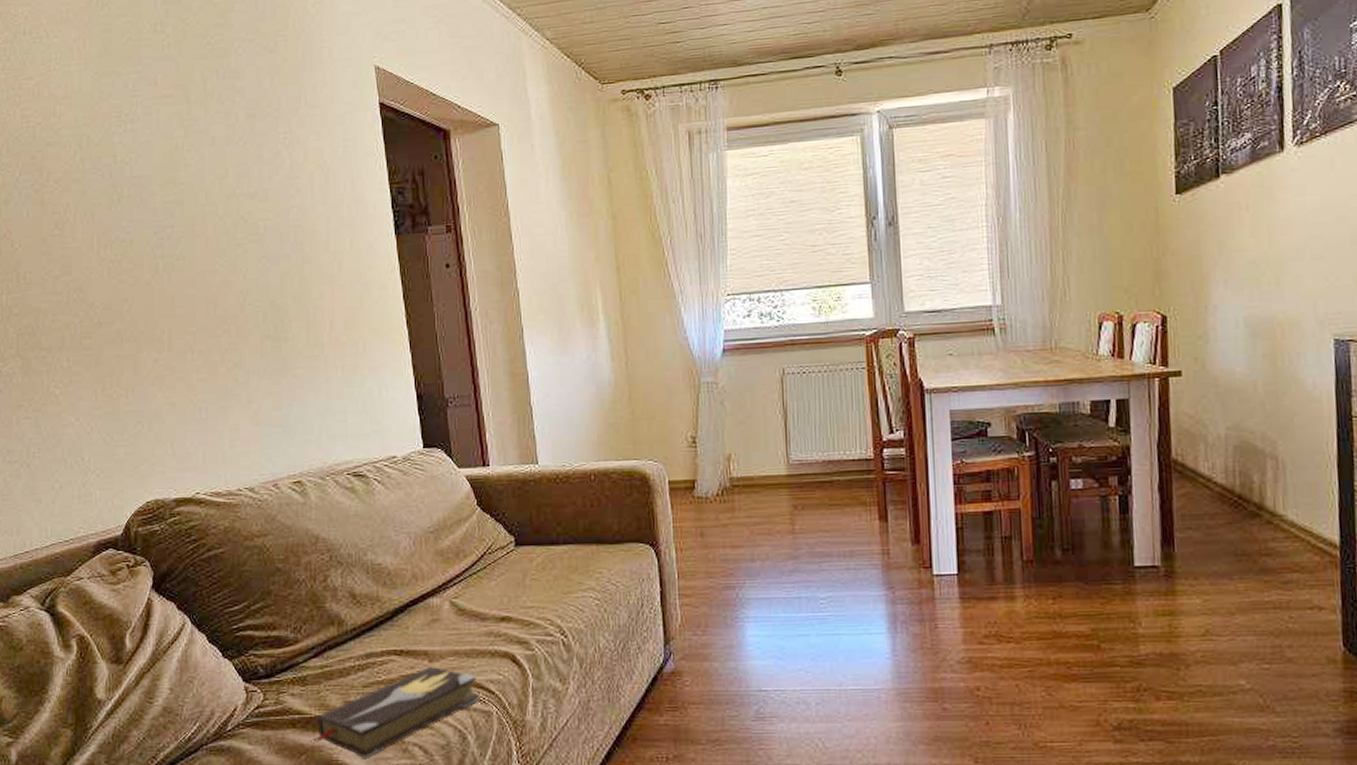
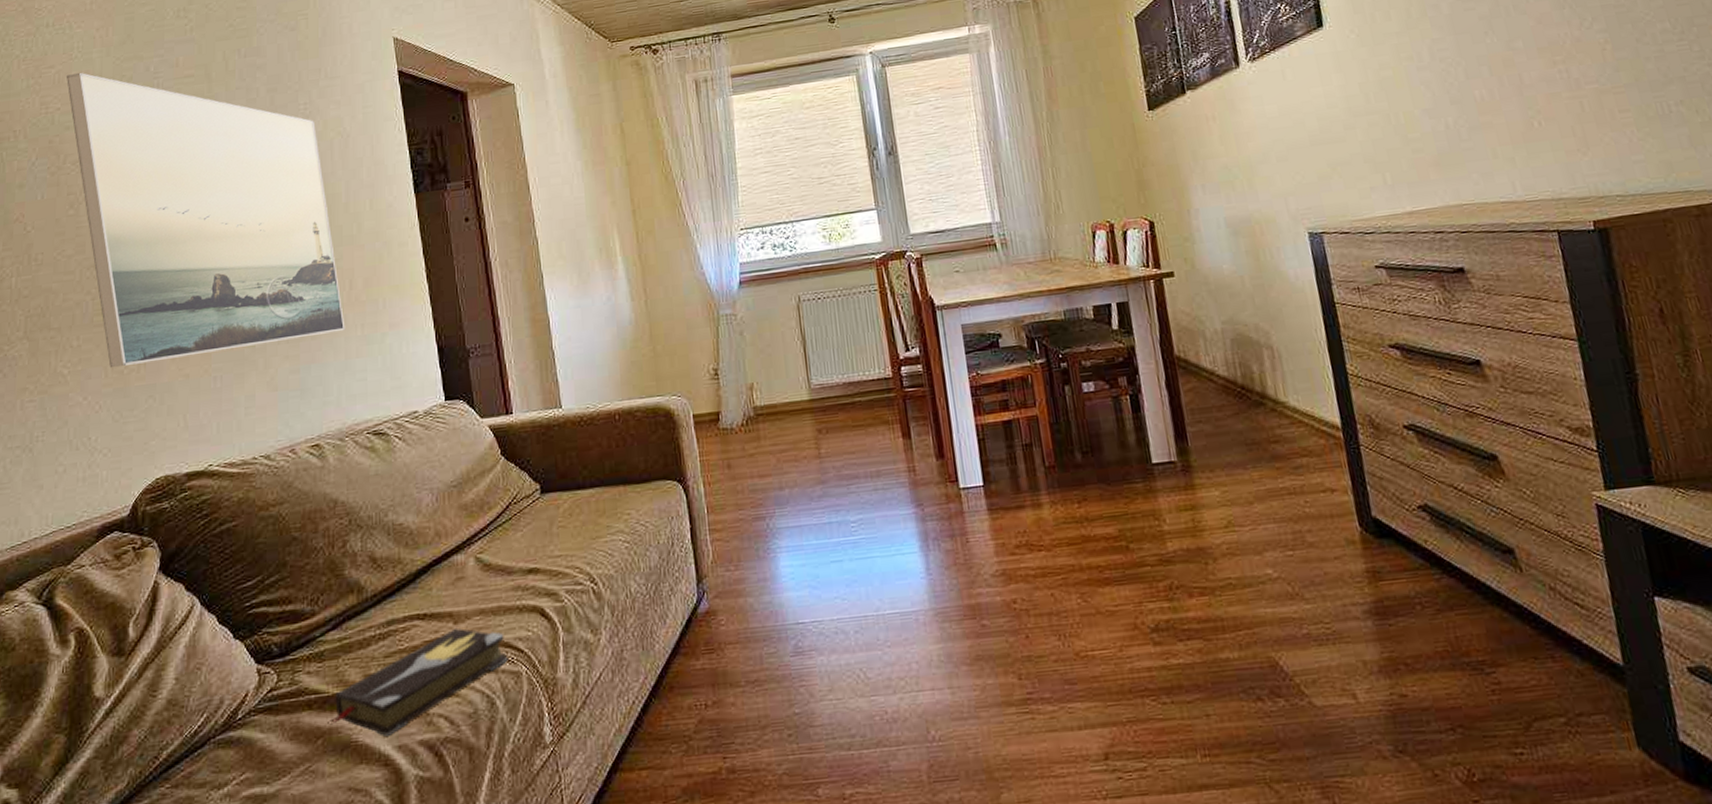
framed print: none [46,85,326,392] -> present [67,72,346,368]

